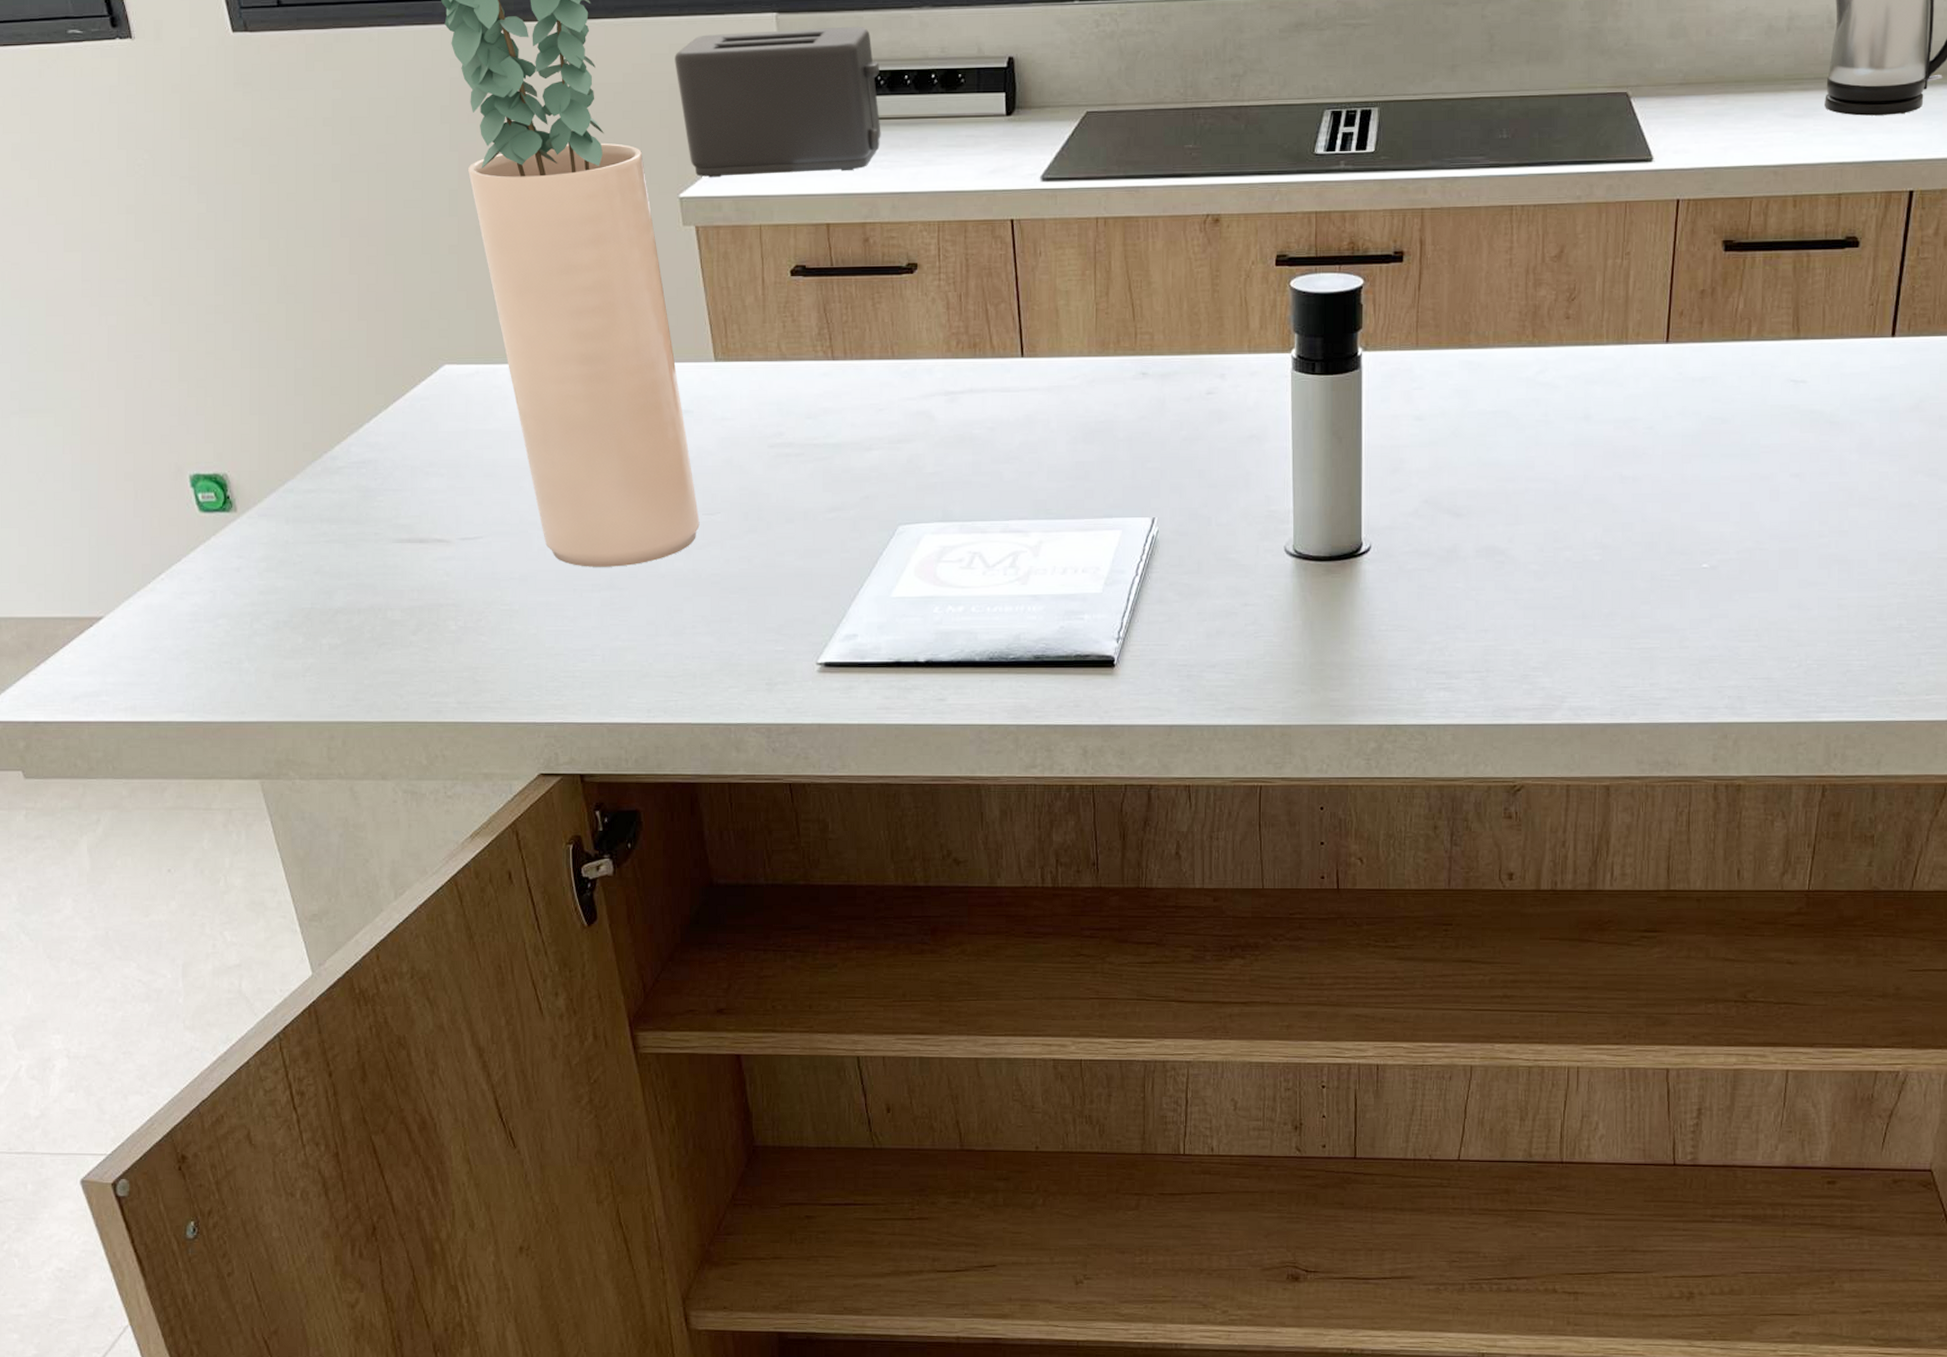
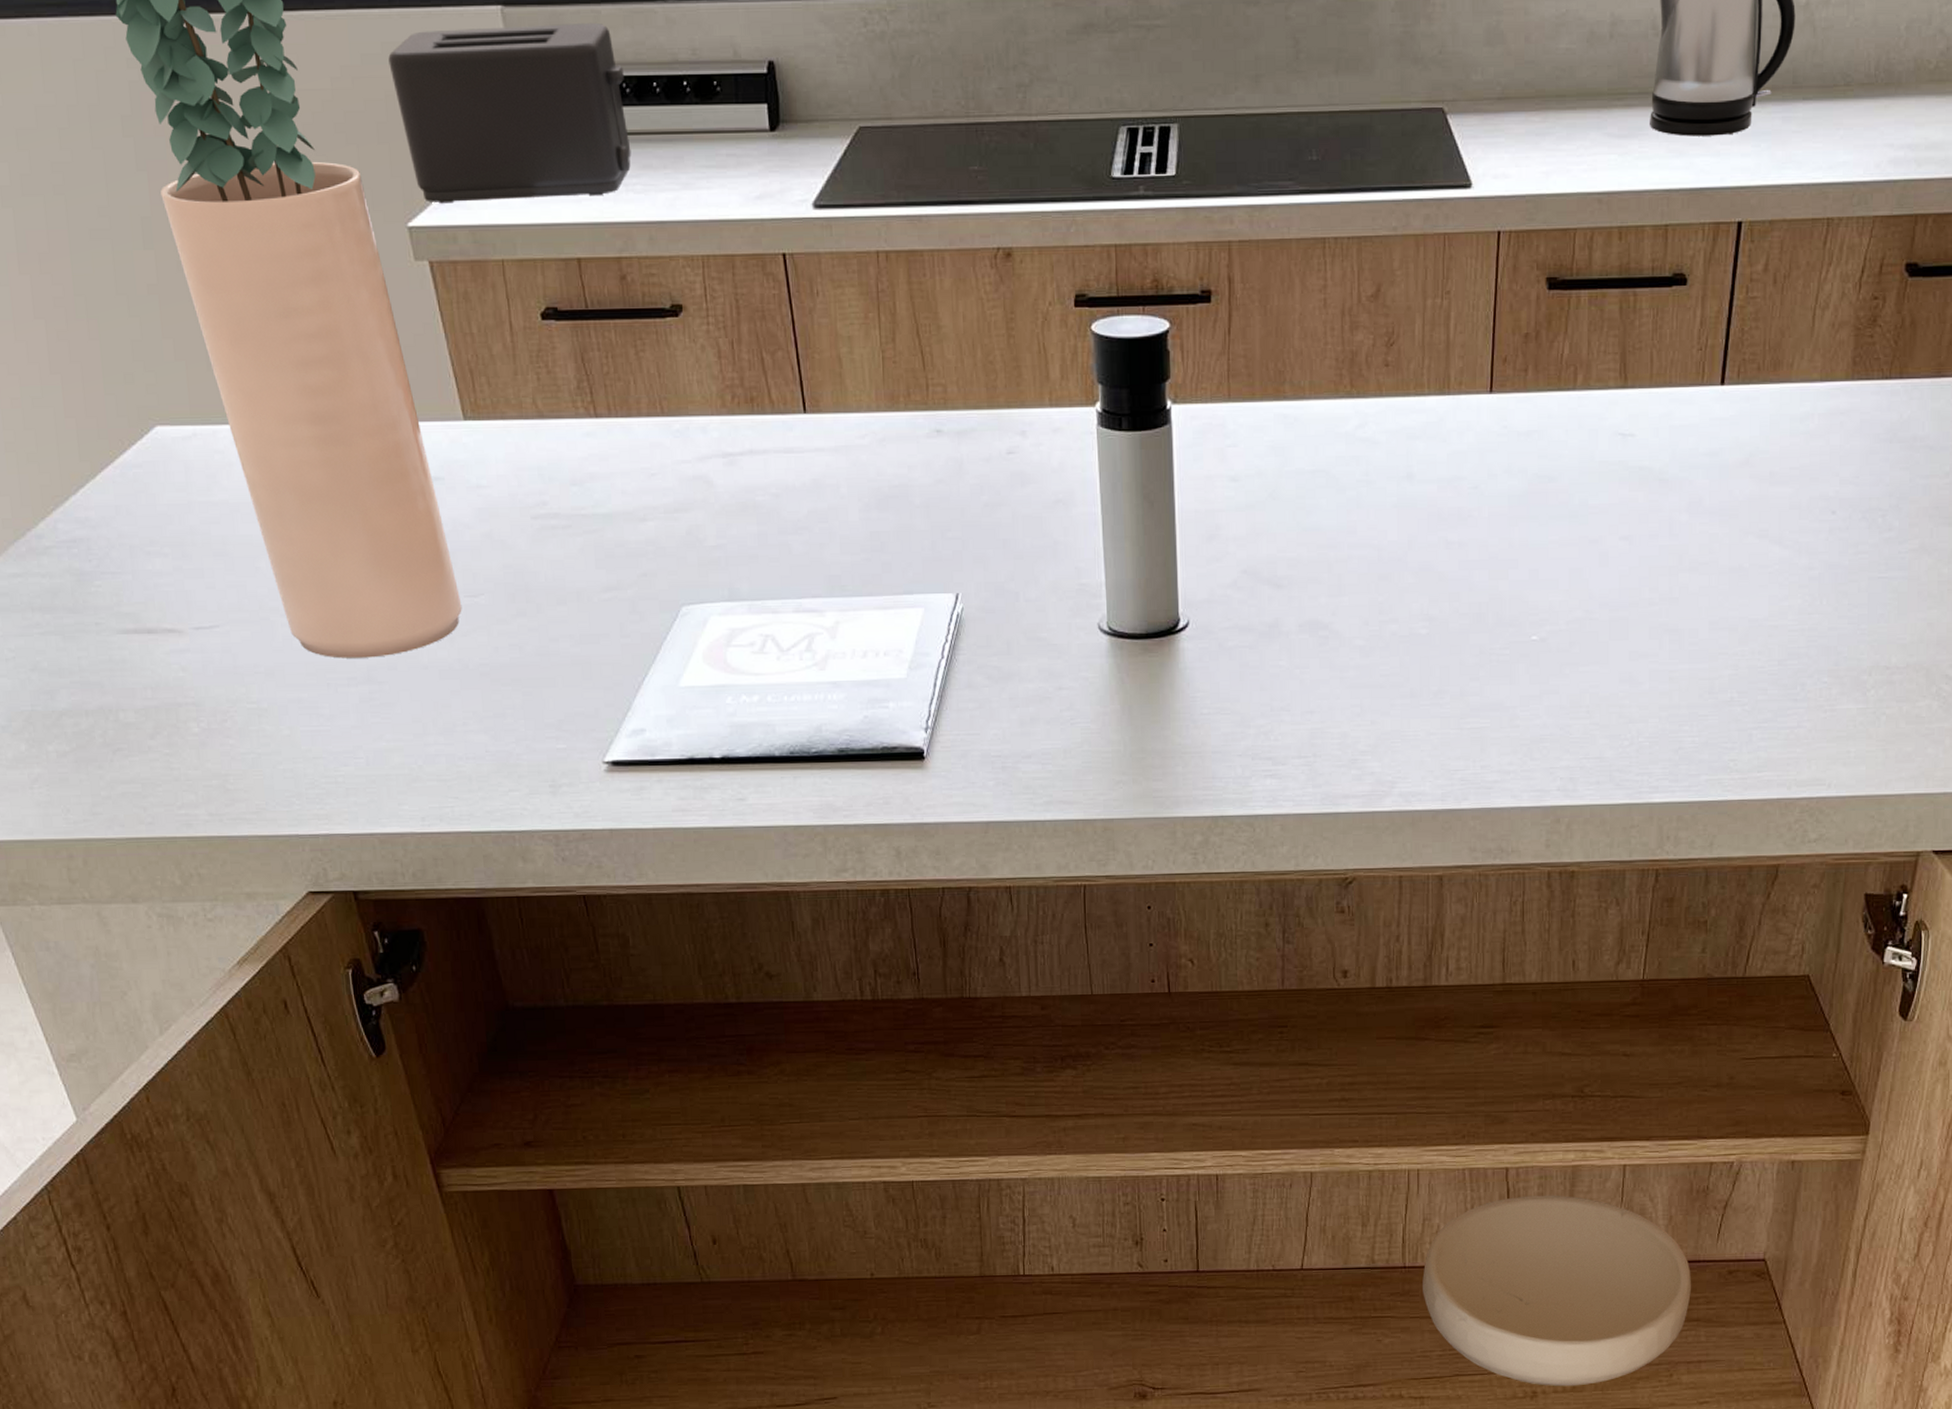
bowl: none [1579,1097,1855,1289] -> present [1422,1195,1692,1387]

